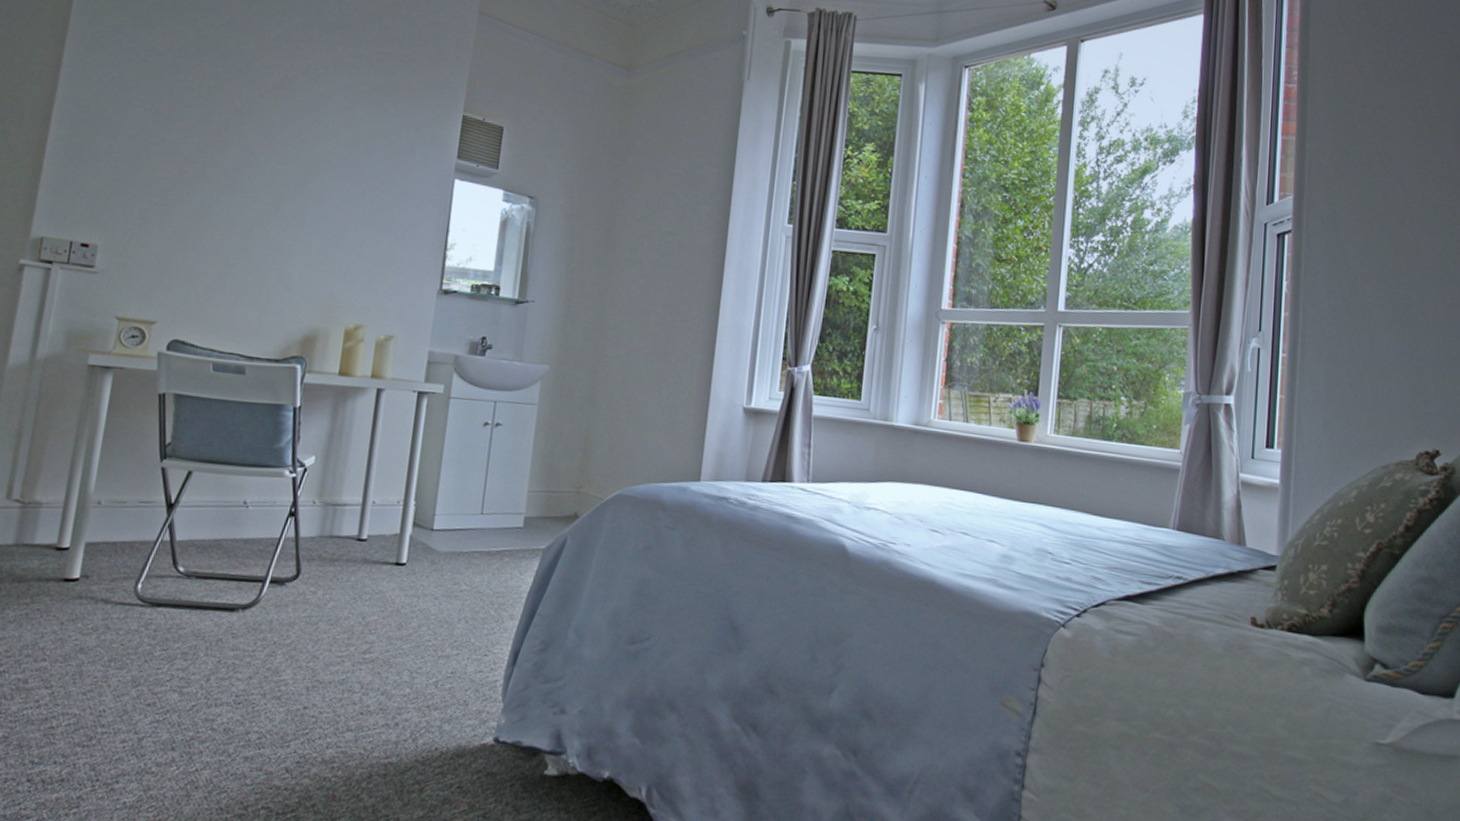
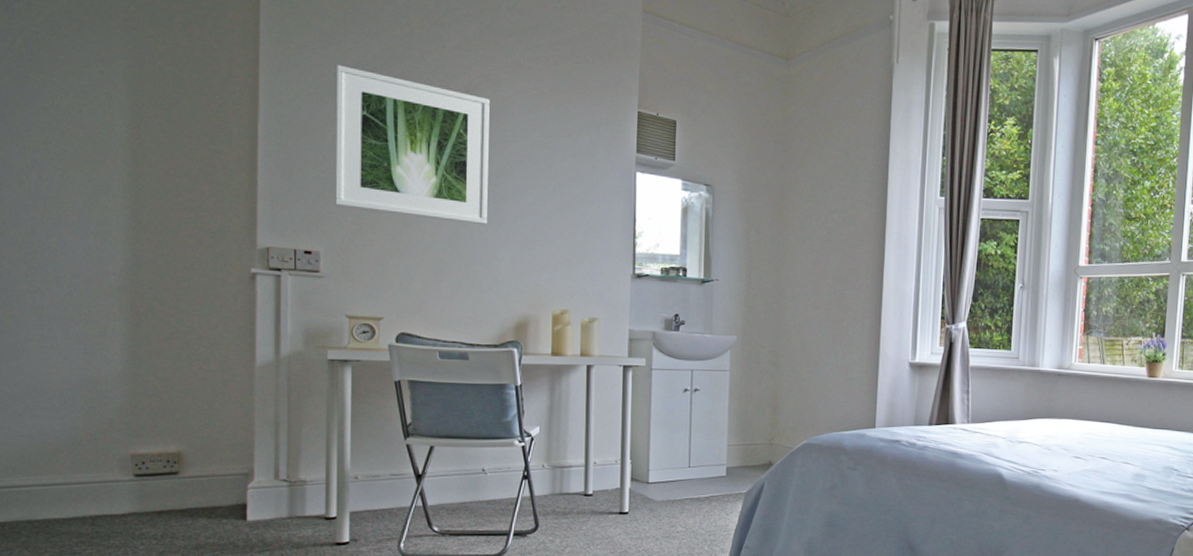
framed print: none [121,50,305,226] -> present [334,65,490,225]

